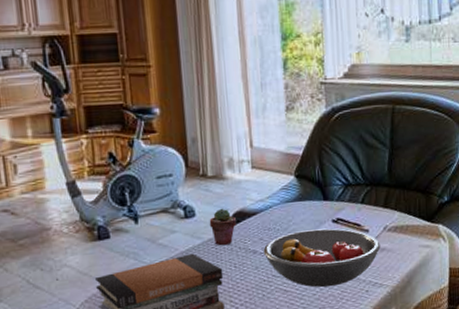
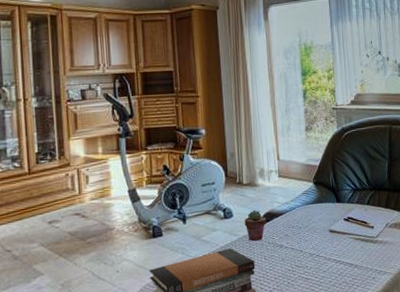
fruit bowl: present [263,228,381,288] -> none [288,226,384,276]

